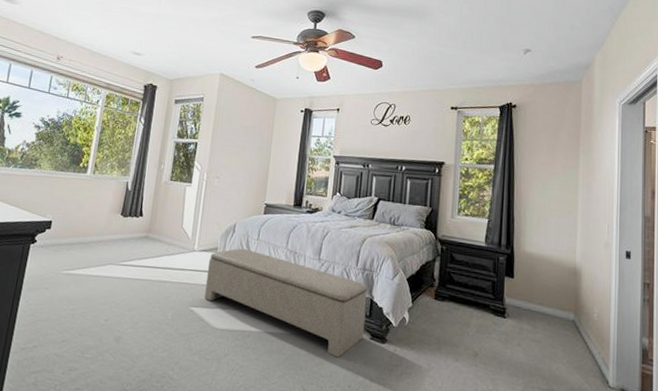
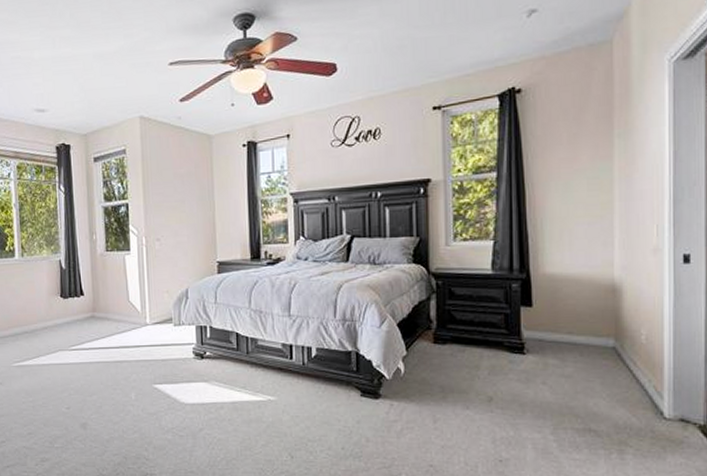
bench: present [204,248,368,358] -> none [165,315,353,419]

